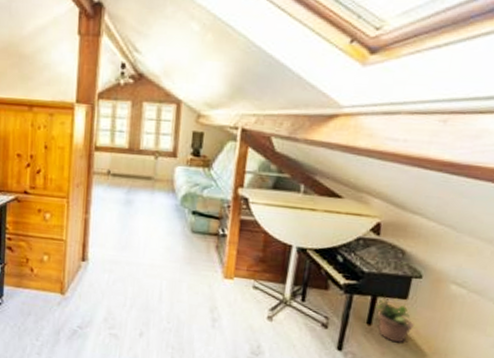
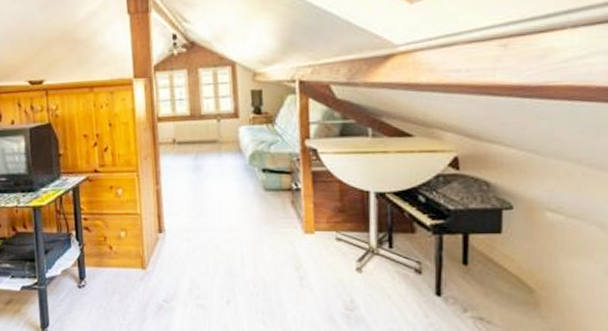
potted plant: present [375,296,414,343] -> none [468,231,514,281]

